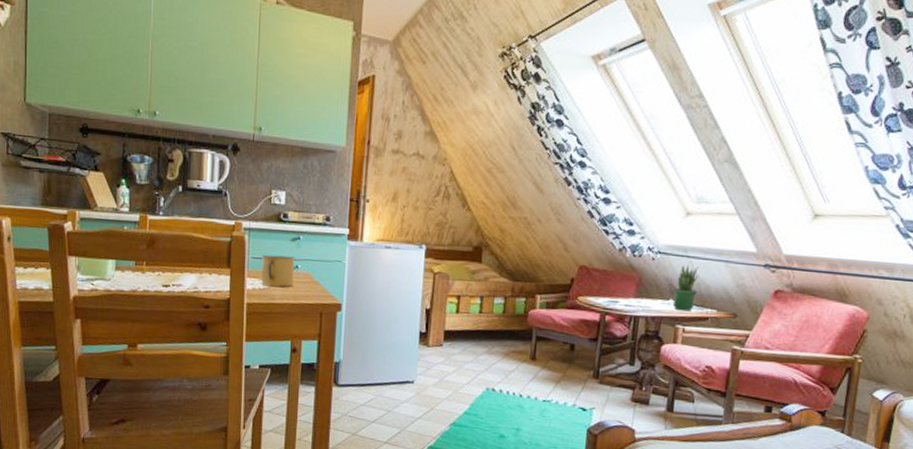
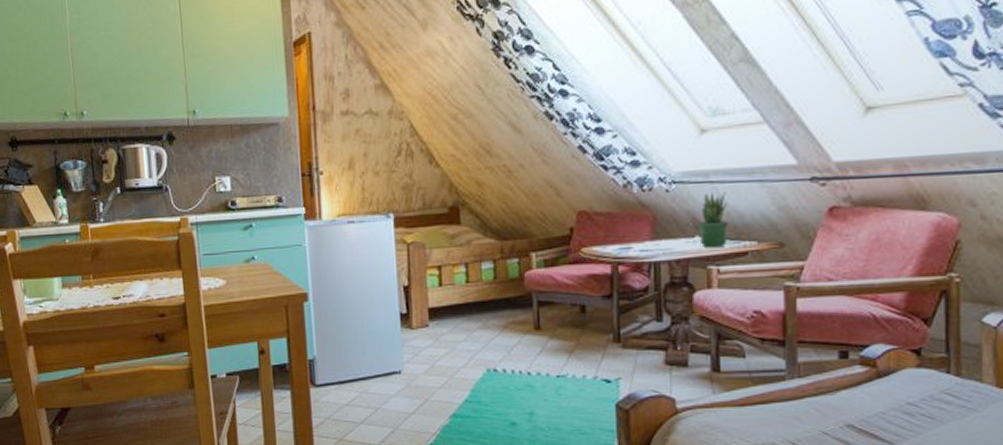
mug: present [261,254,295,288] -> none [214,247,252,284]

